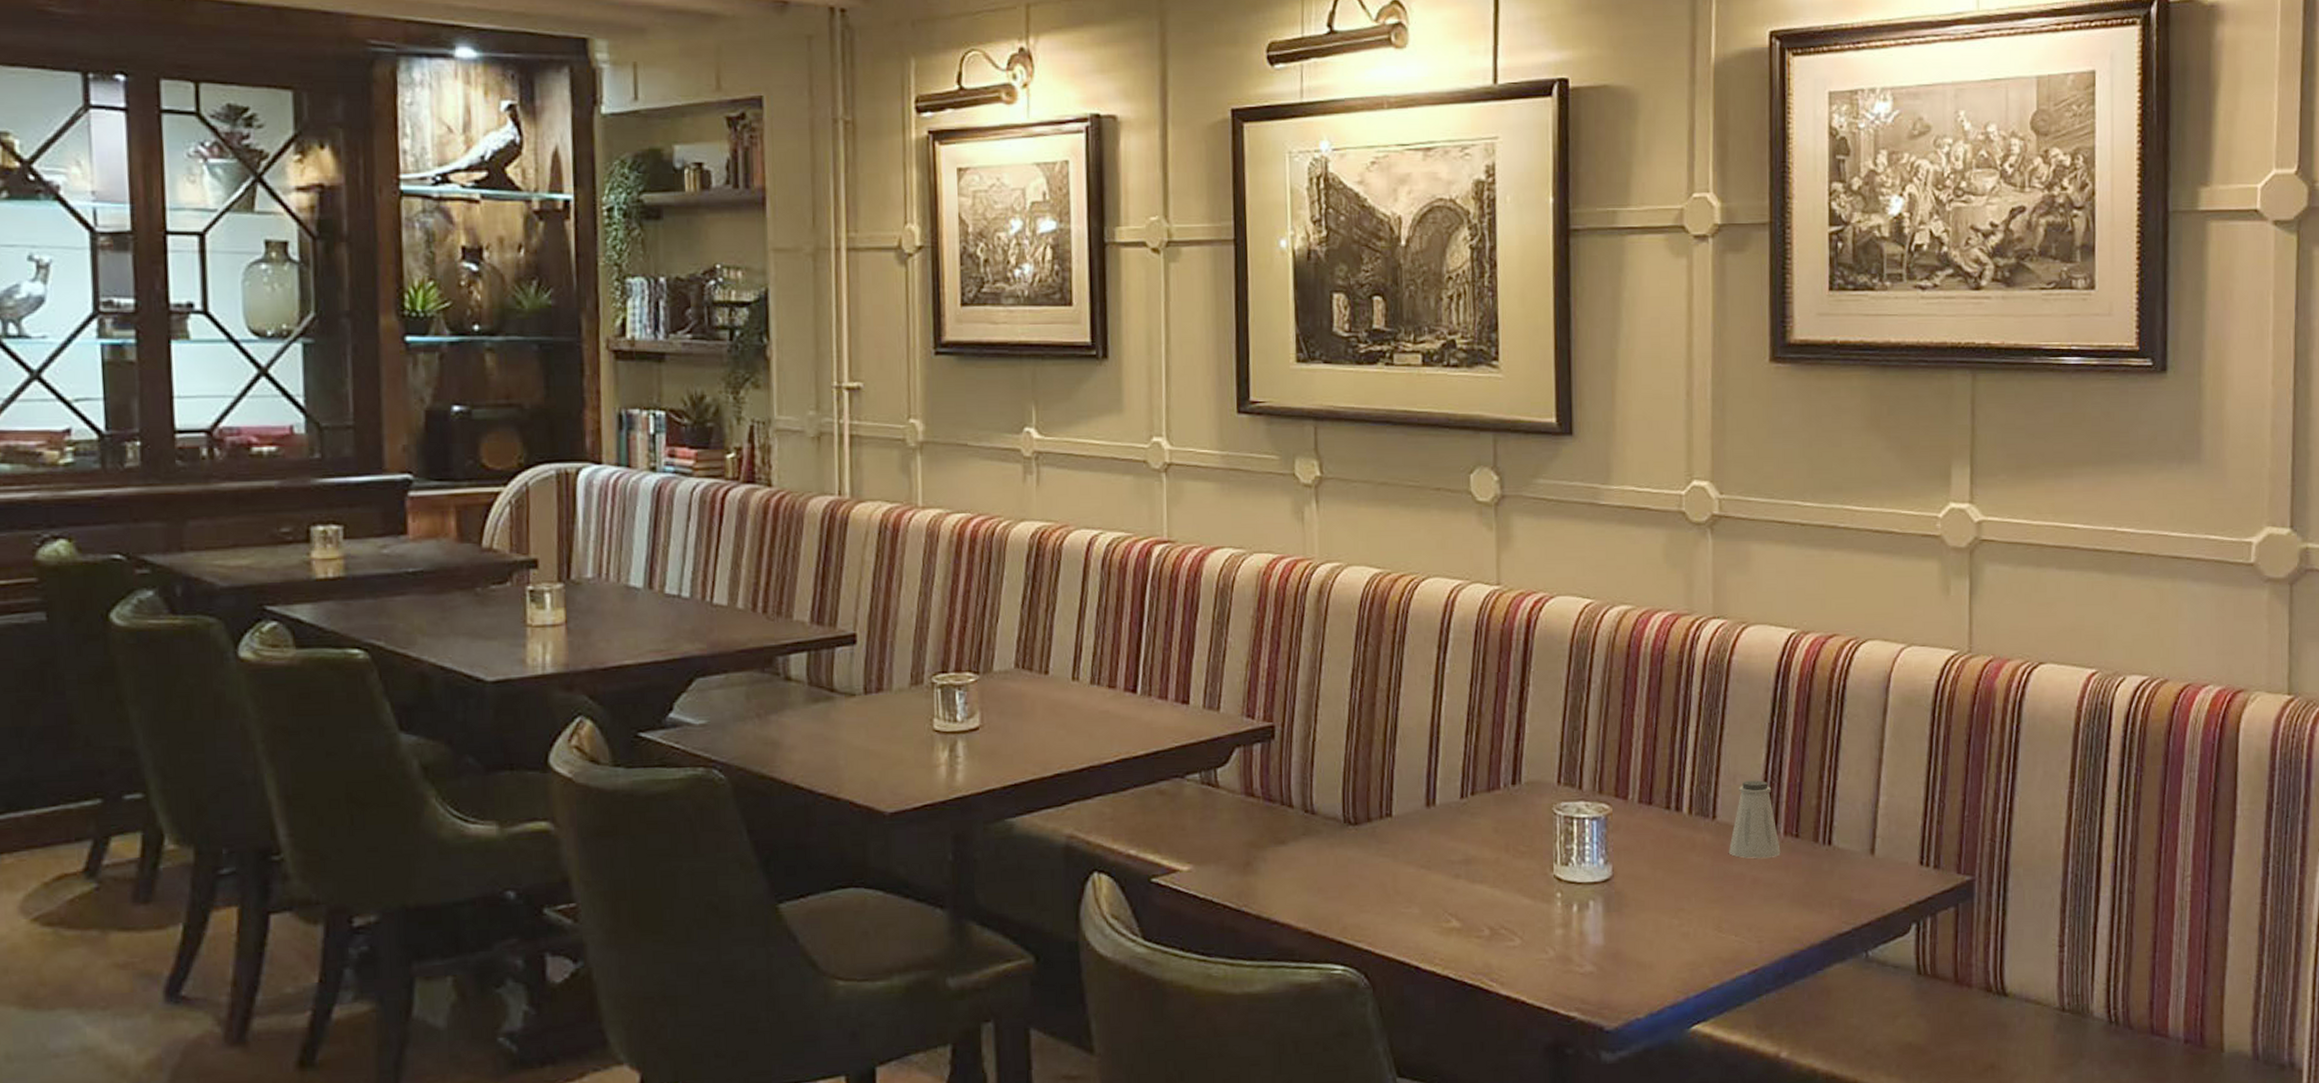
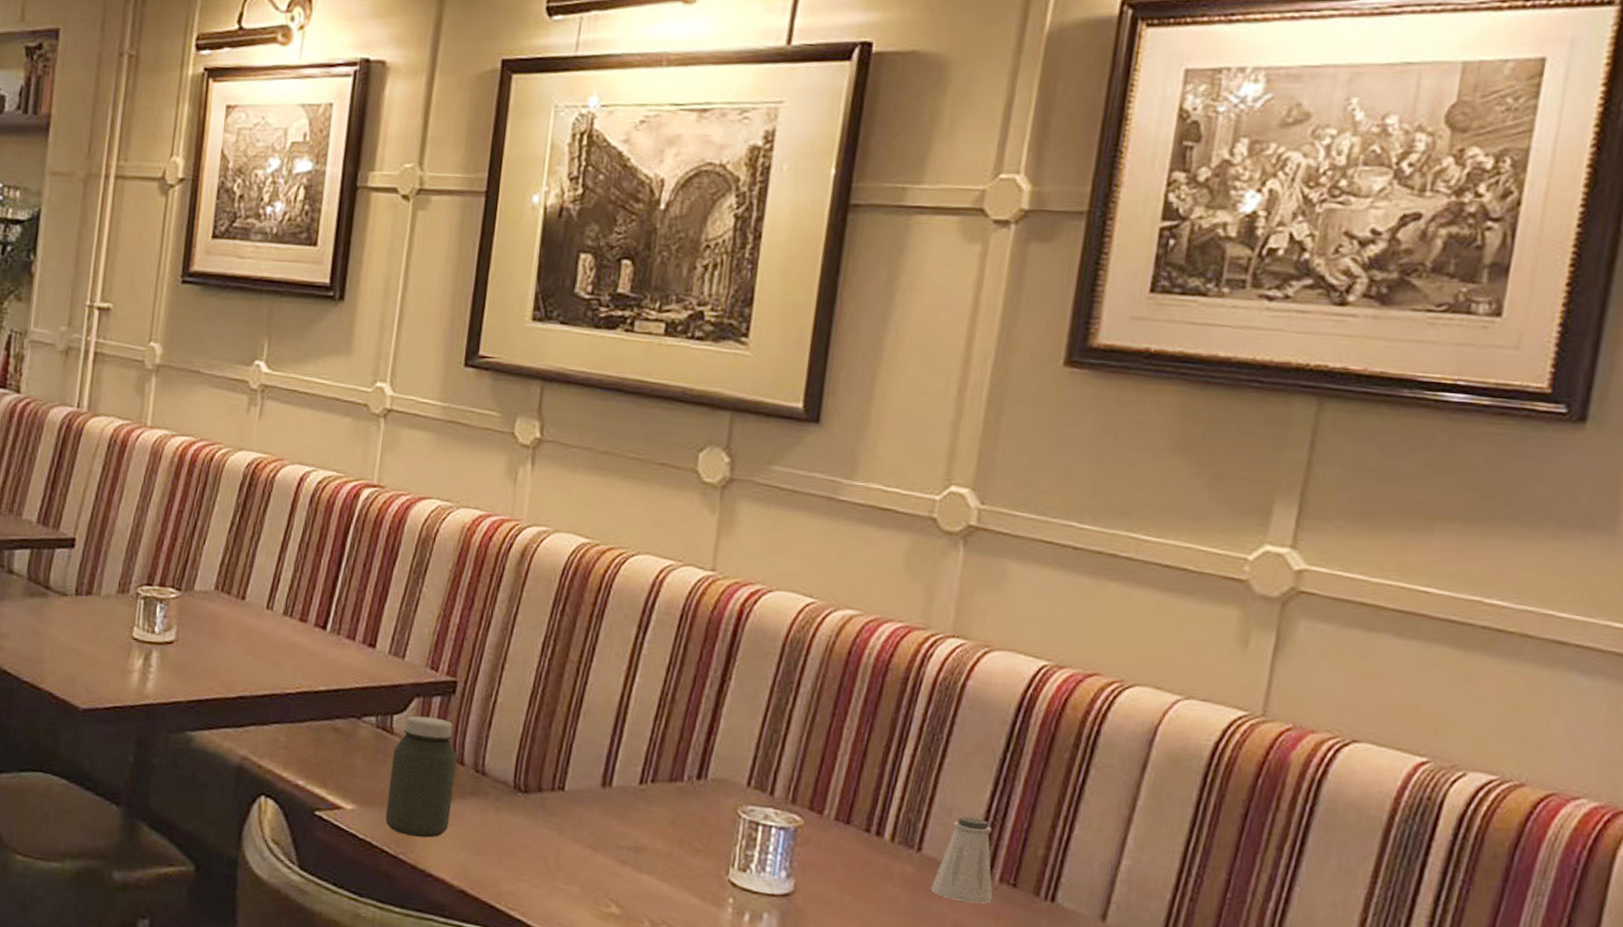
jar: none [1221,765,1287,887] -> present [385,716,457,838]

